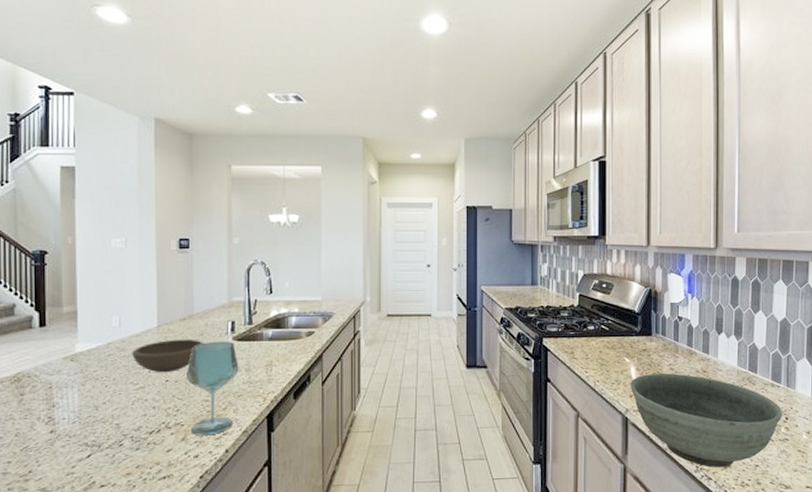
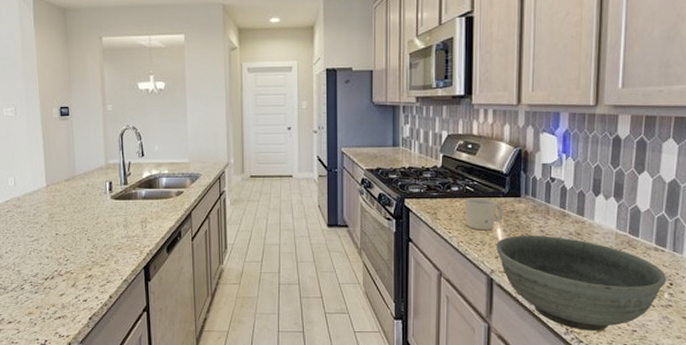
bowl: present [132,339,205,372] -> none [26,197,87,226]
wine glass: present [187,341,239,436] -> none [73,199,118,283]
mug: none [601,337,637,370] -> present [465,198,504,231]

